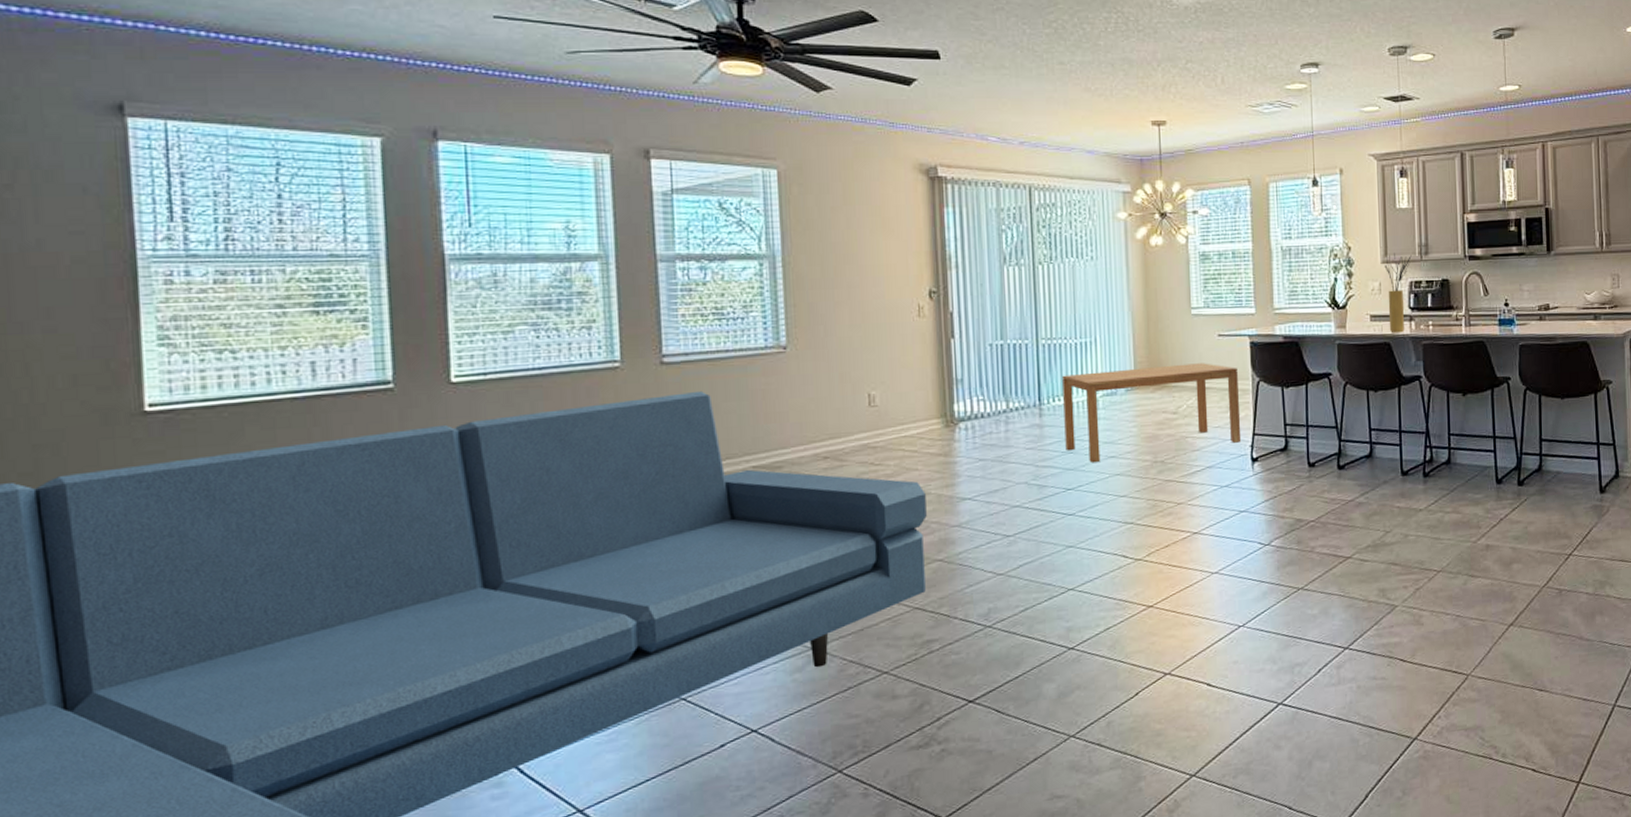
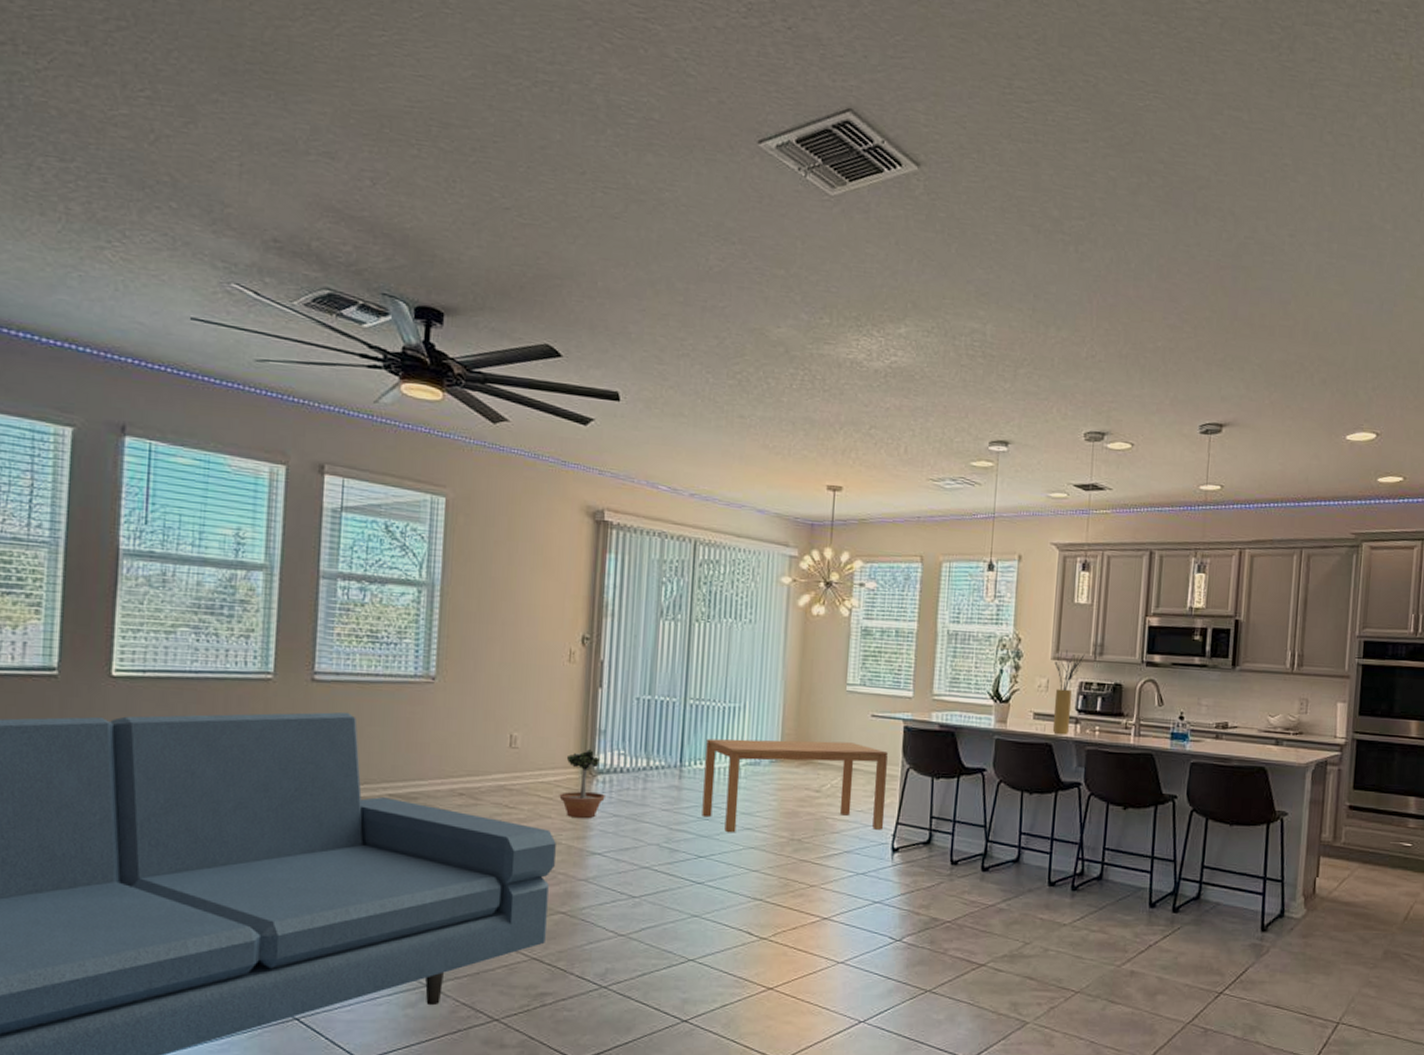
potted tree: none [923,395,969,467] -> present [559,745,605,818]

